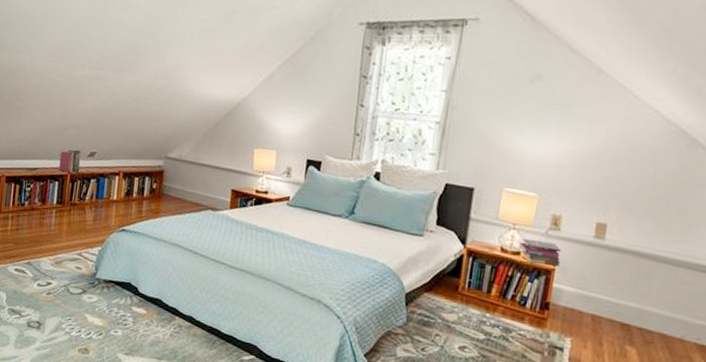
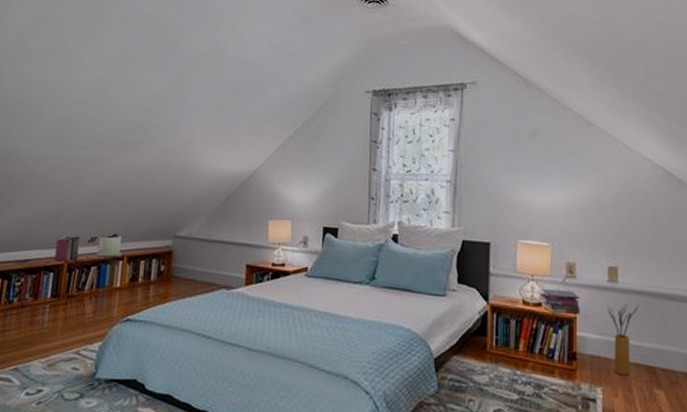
planter: none [94,150,119,173] -> present [95,234,123,258]
vase: none [587,261,624,330] -> present [608,304,639,376]

